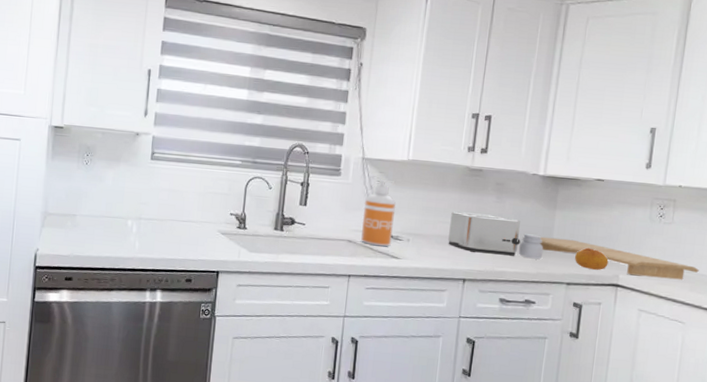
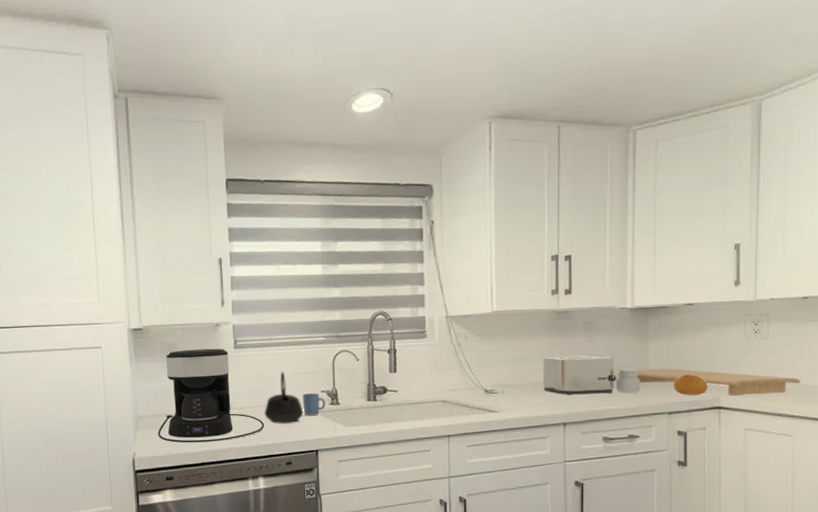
coffee maker: none [63,153,170,249] -> present [158,348,265,443]
kettle: none [171,189,211,242] -> present [264,371,304,425]
mug: none [210,214,233,237] -> present [302,393,326,416]
soap dispenser: present [361,179,396,247] -> none [454,334,486,403]

